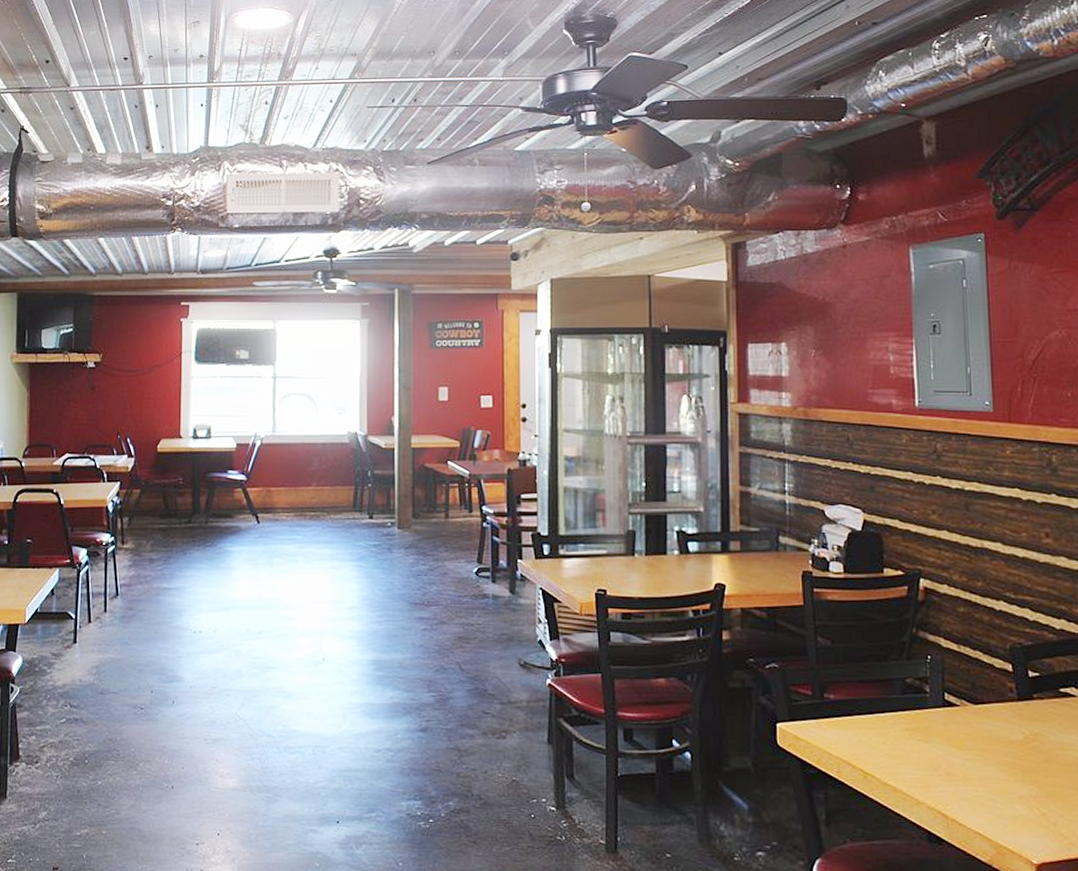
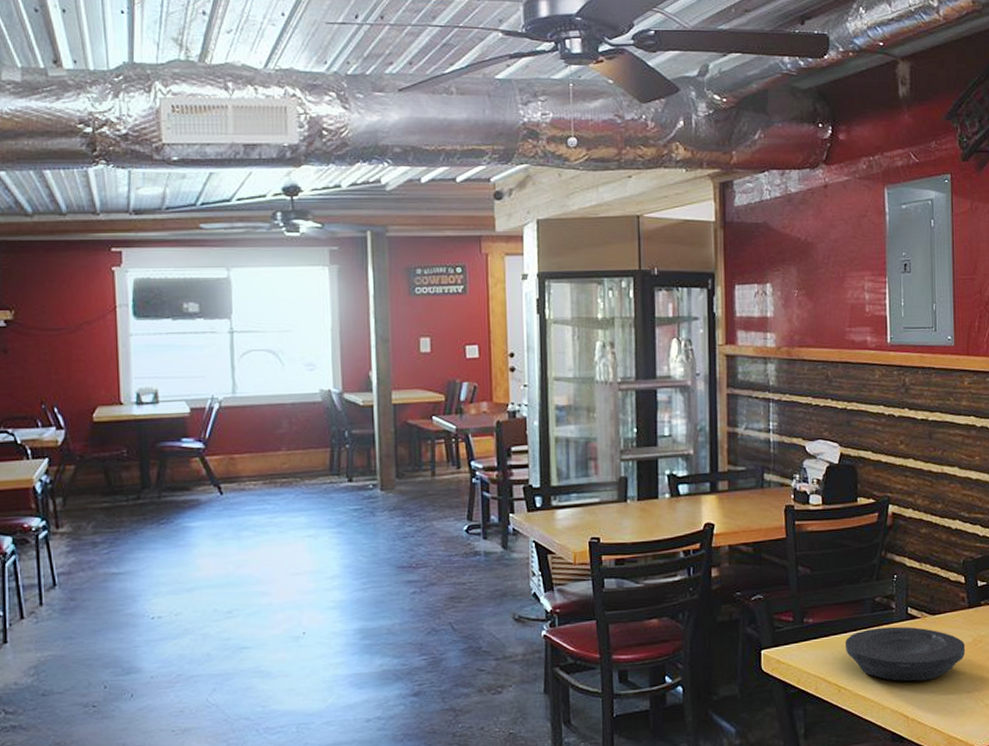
plate: none [872,712,1015,777] -> present [846,626,965,681]

